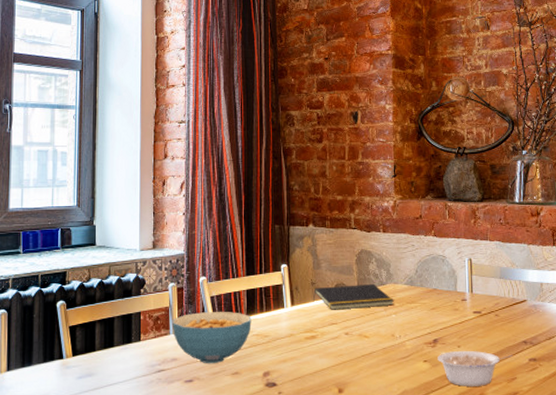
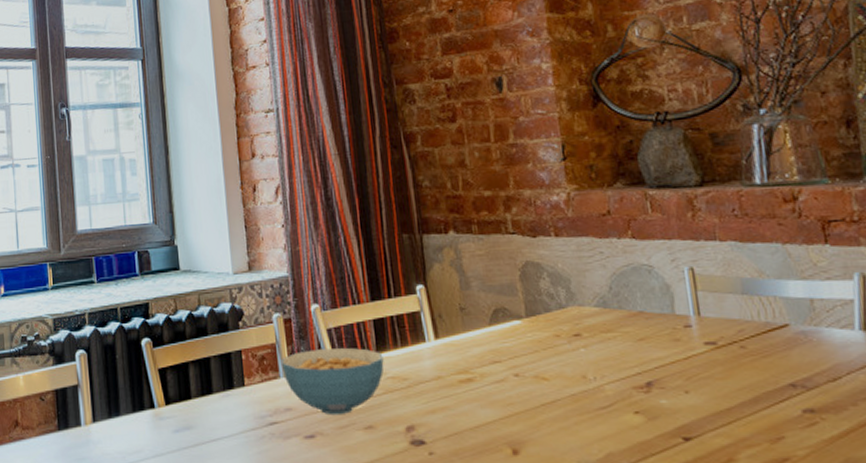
notepad: present [313,284,394,310] -> none [464,308,581,344]
legume: present [438,350,513,387] -> none [655,397,776,449]

